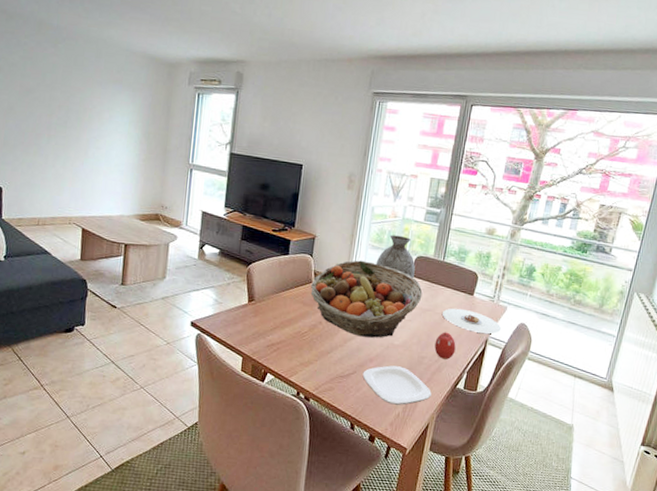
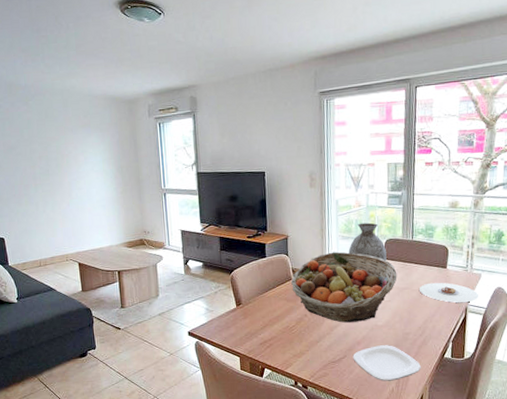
fruit: present [434,332,456,360] -> none [417,306,438,332]

